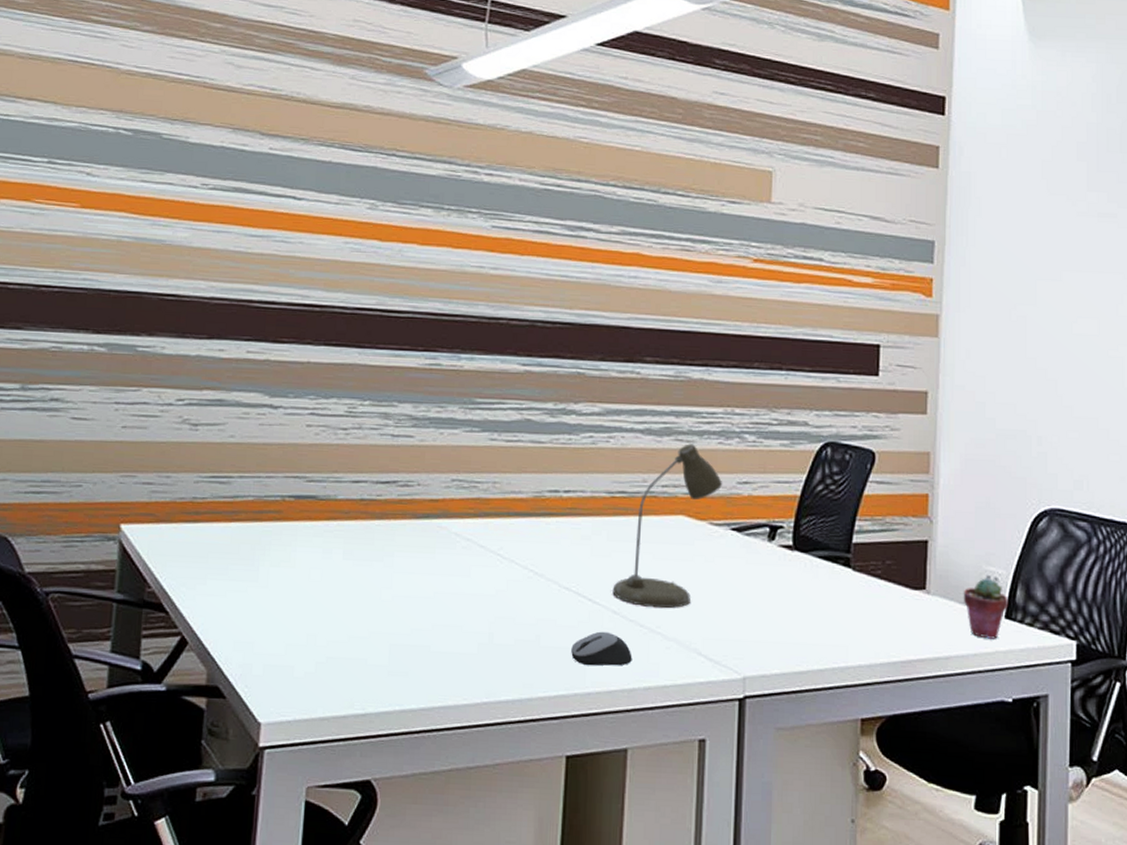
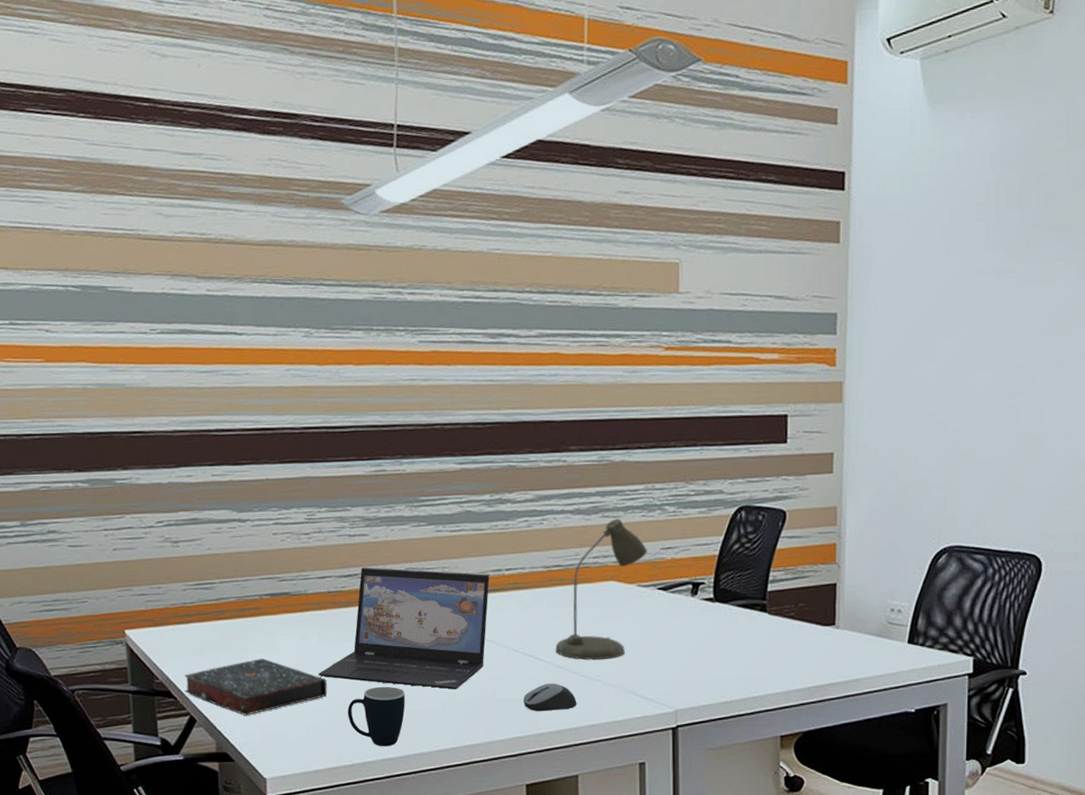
book: none [179,572,347,642] -> present [184,658,328,716]
laptop: none [337,474,545,630] -> present [318,567,490,689]
mug: none [366,618,436,695] -> present [347,686,405,747]
potted succulent: present [963,578,1009,639] -> none [869,611,911,662]

